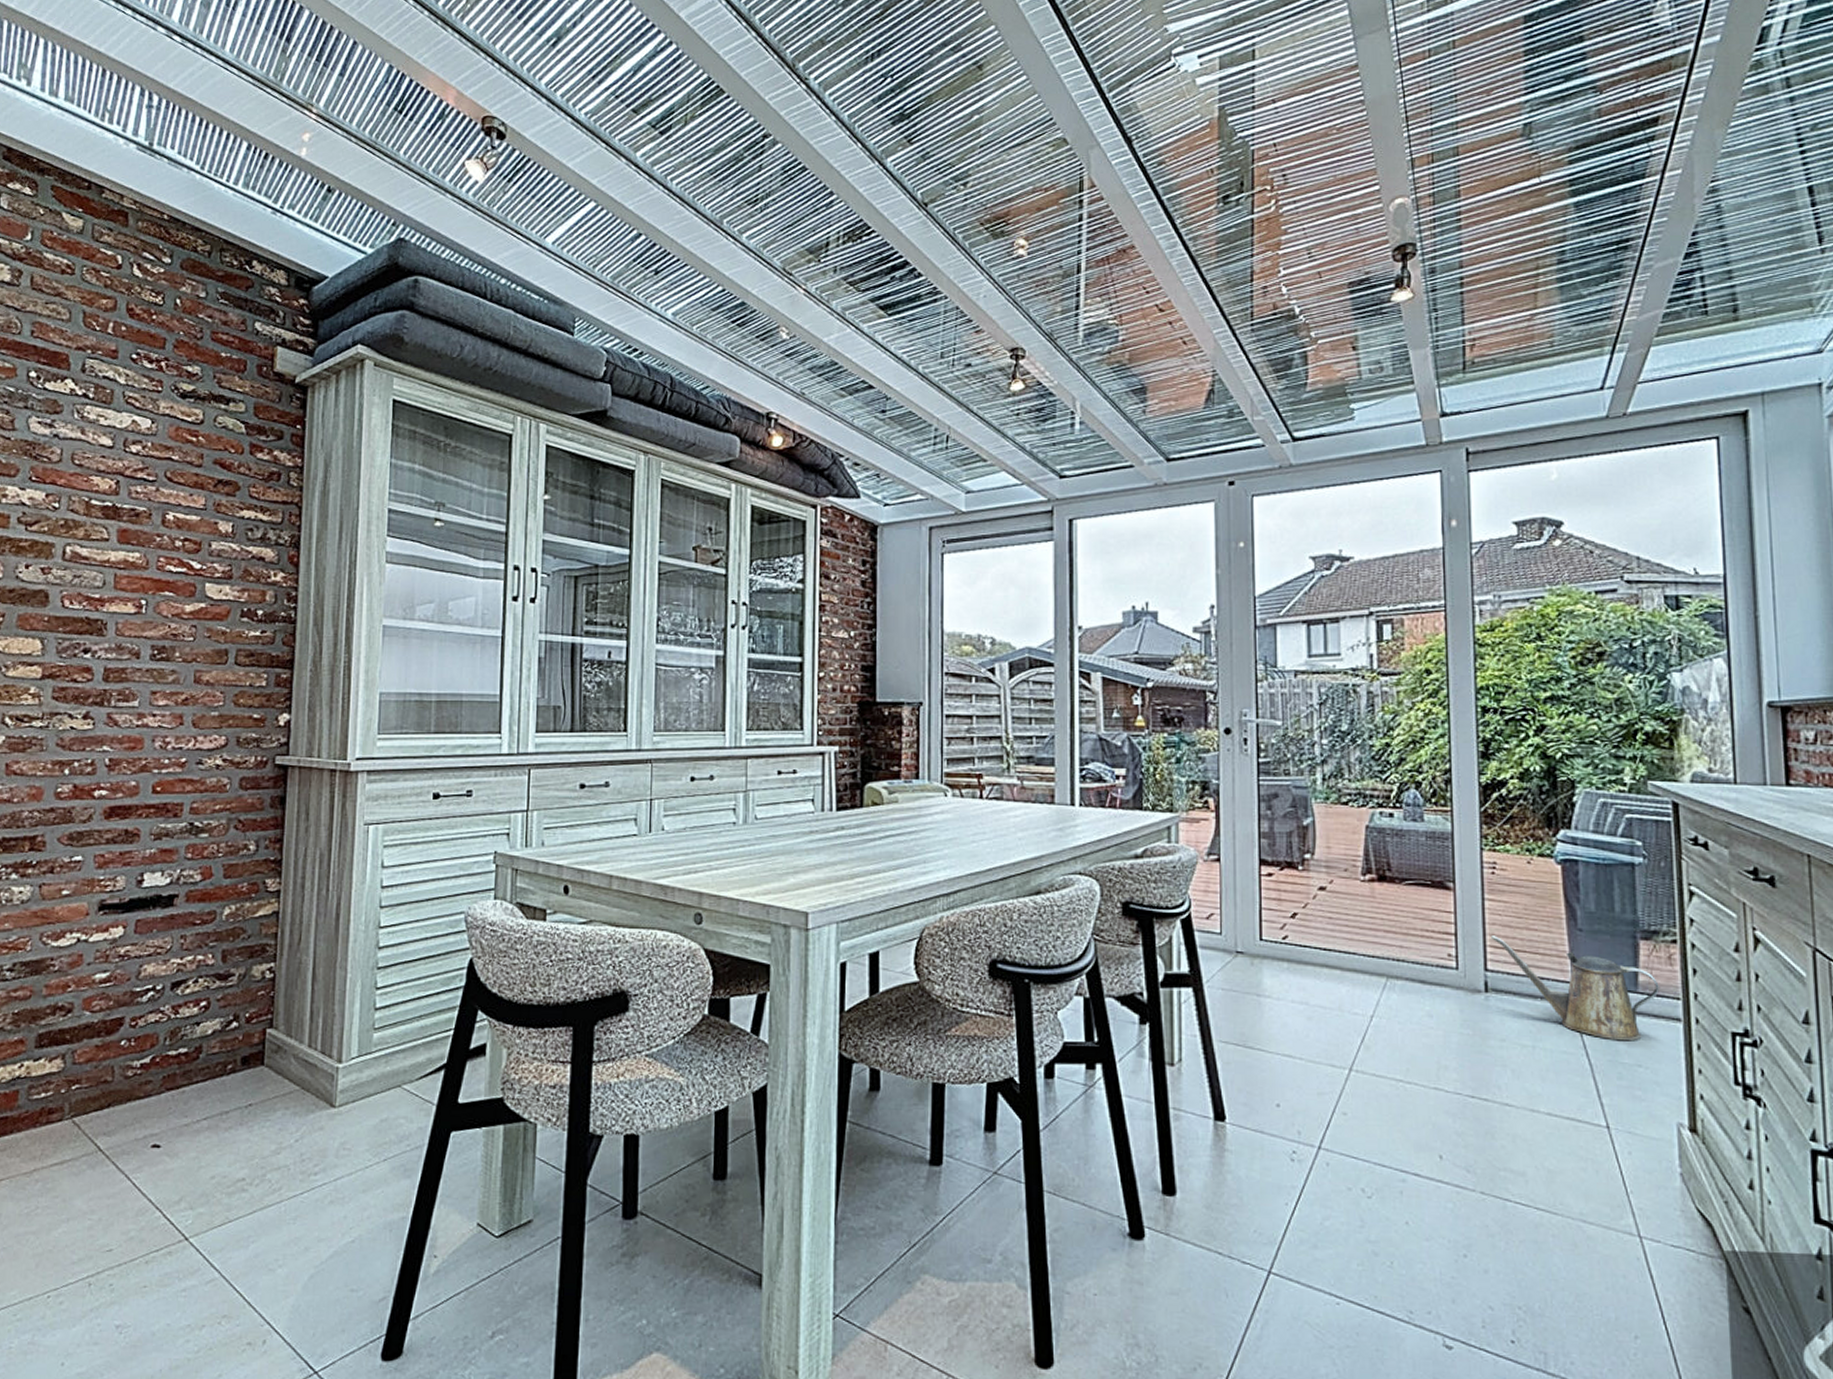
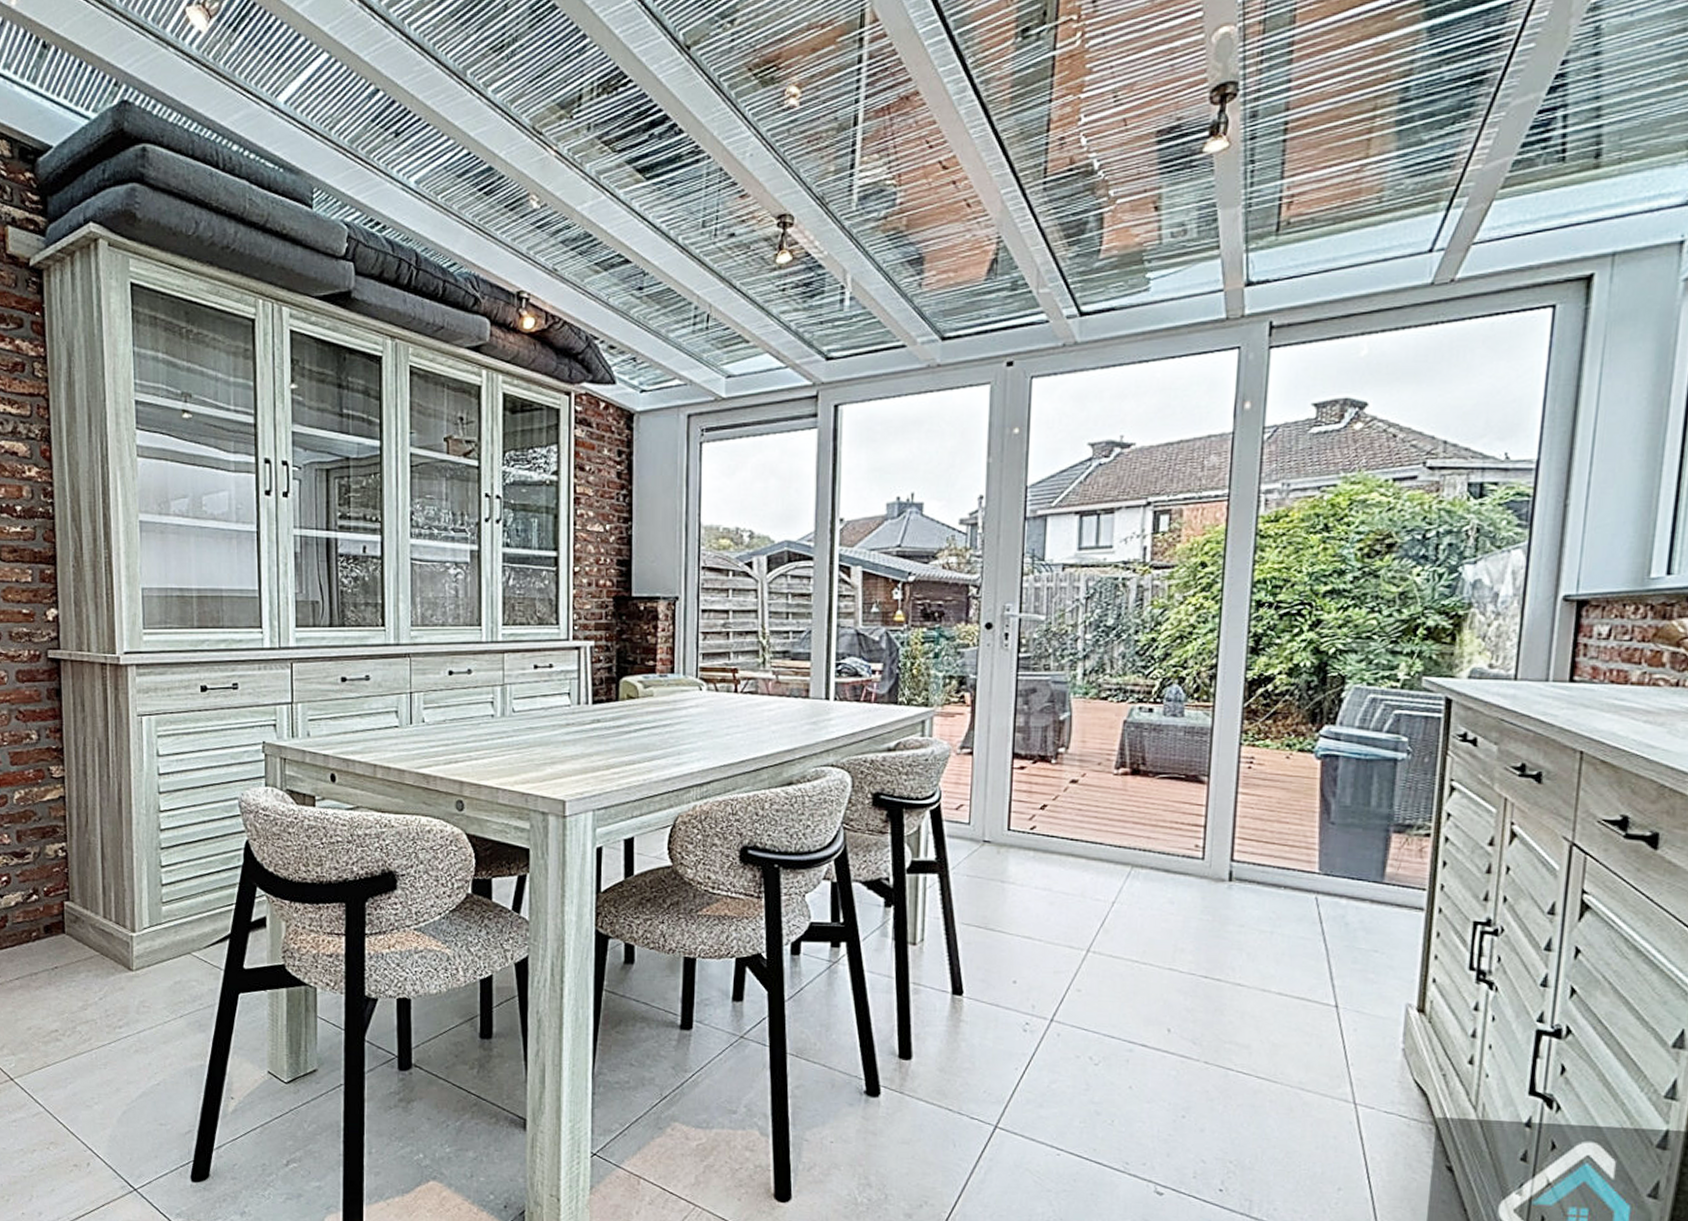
watering can: present [1491,936,1659,1041] -> none [1241,828,1406,929]

